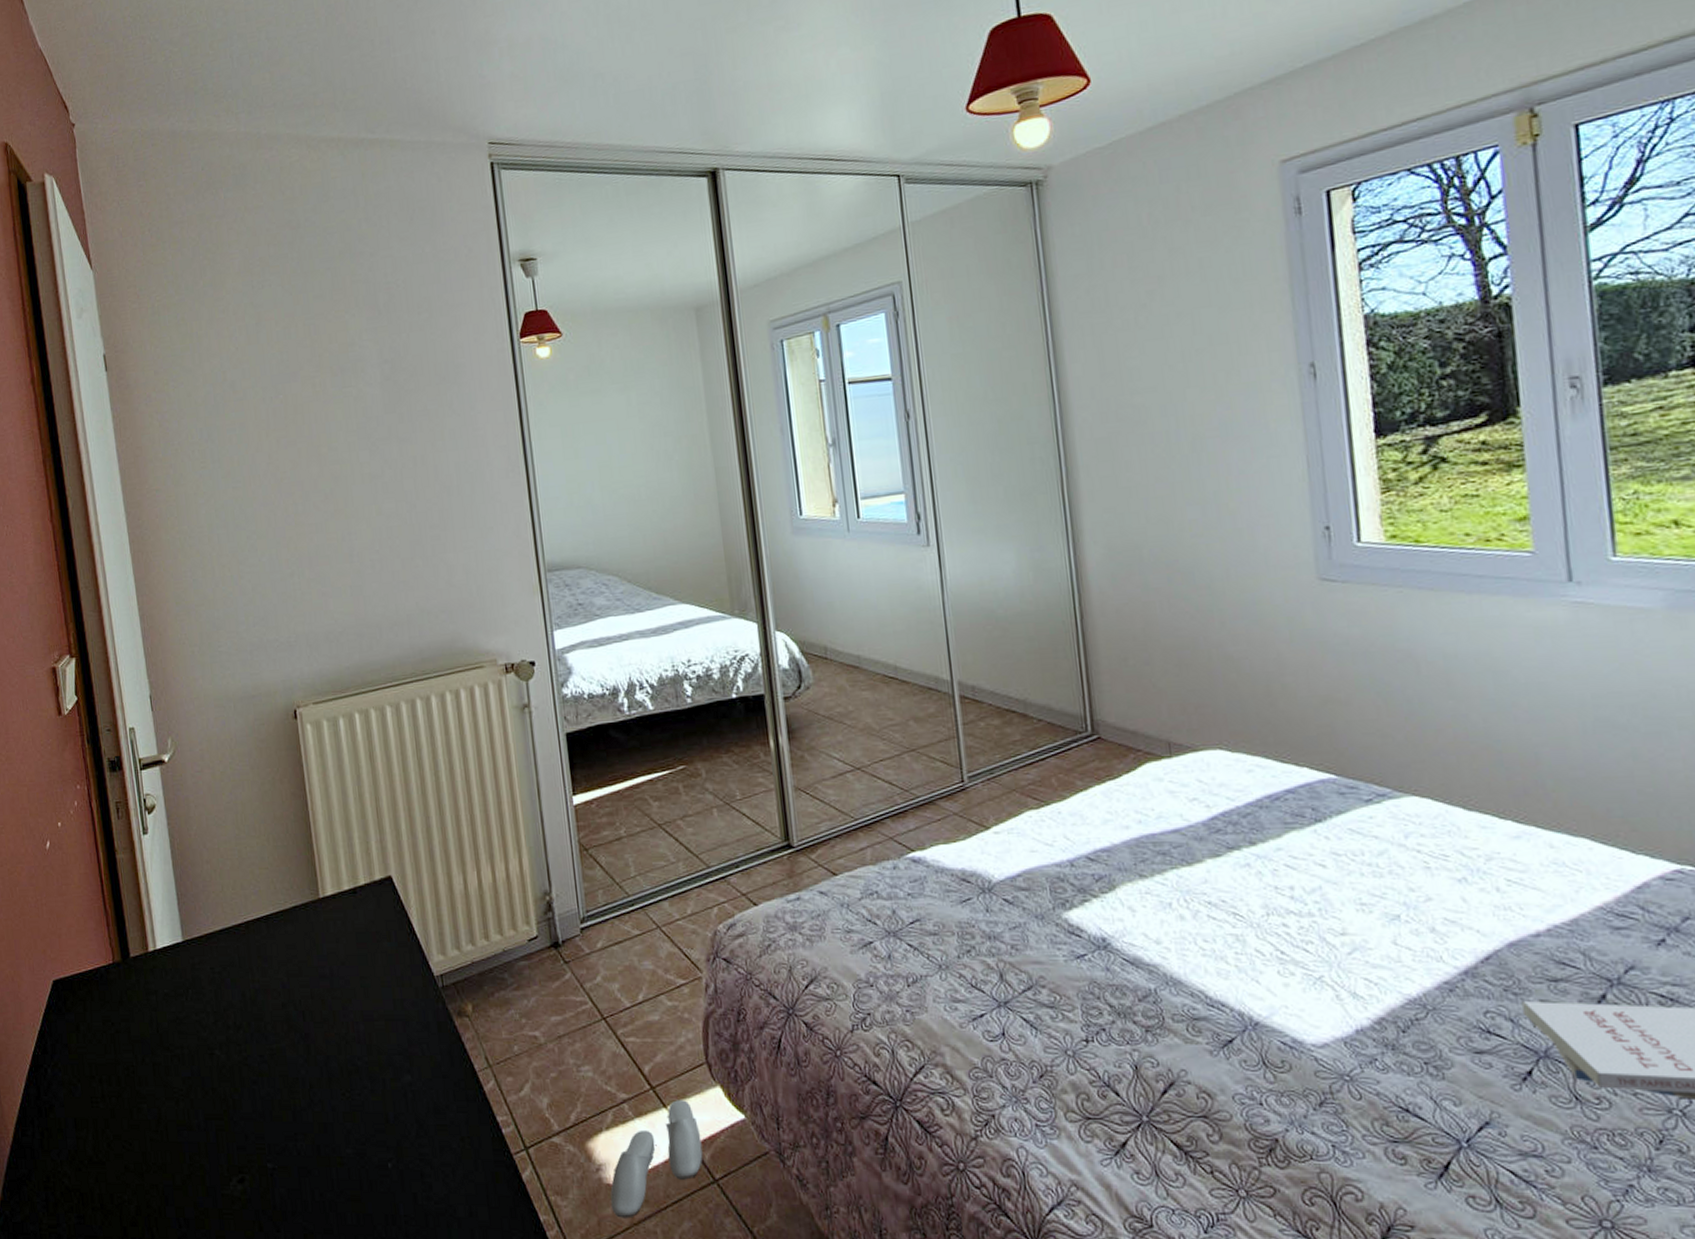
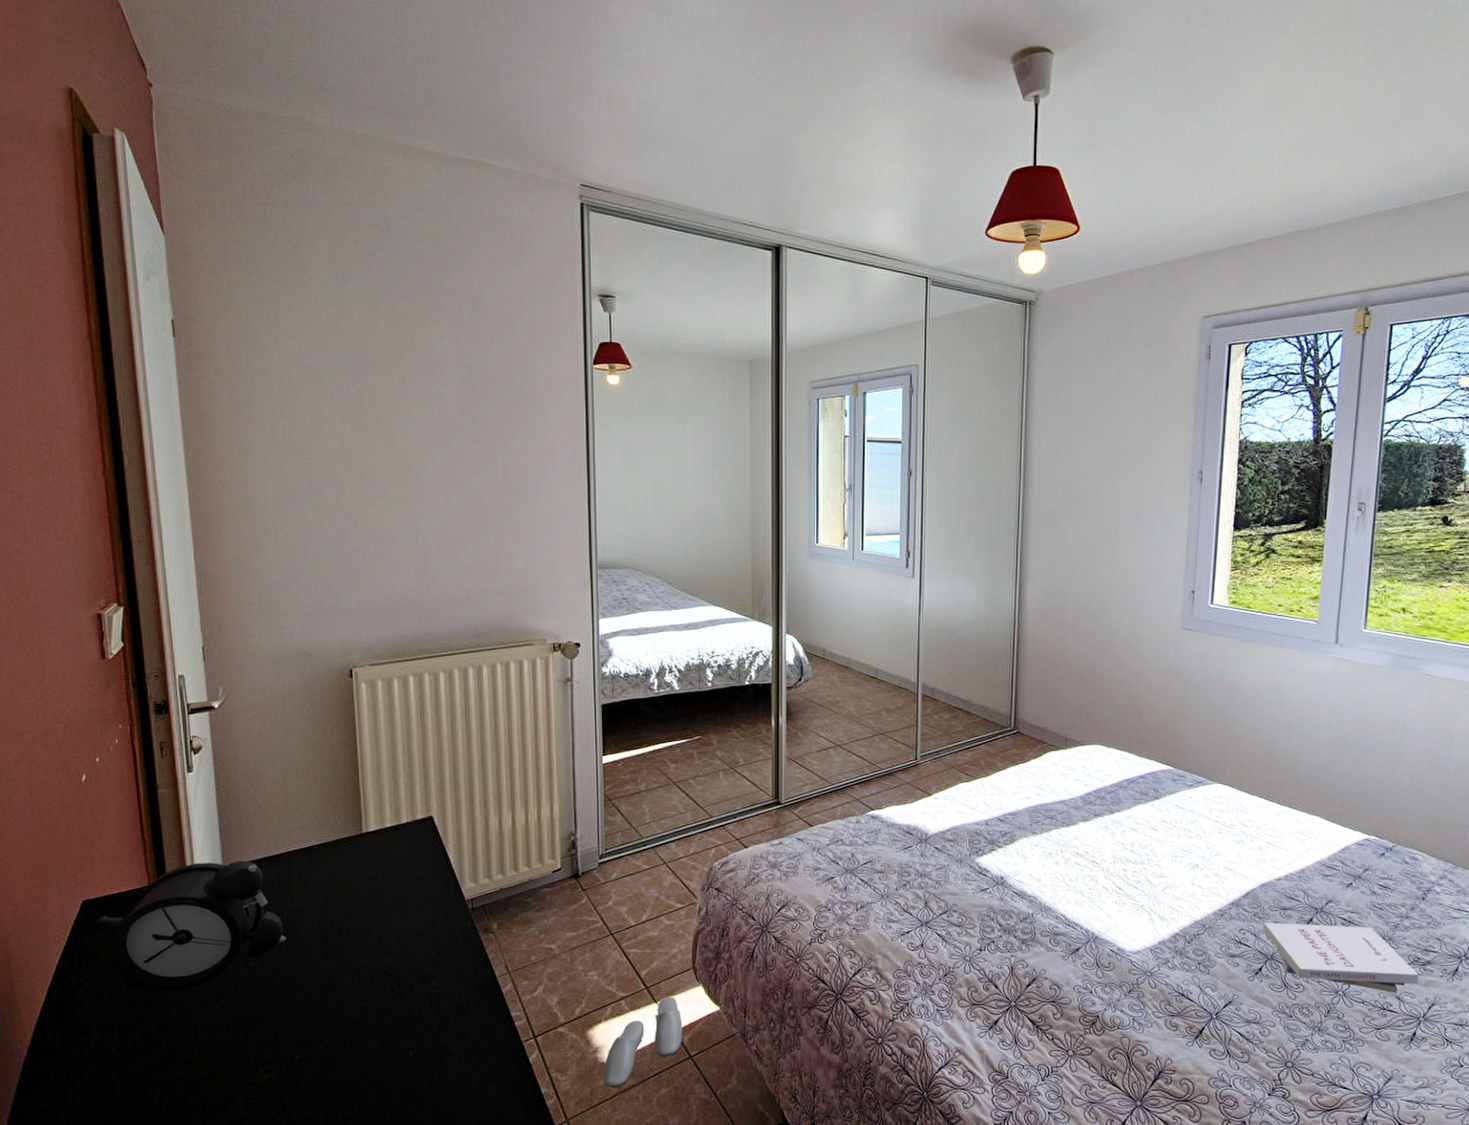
alarm clock: none [66,932,250,1084] -> present [96,860,286,992]

